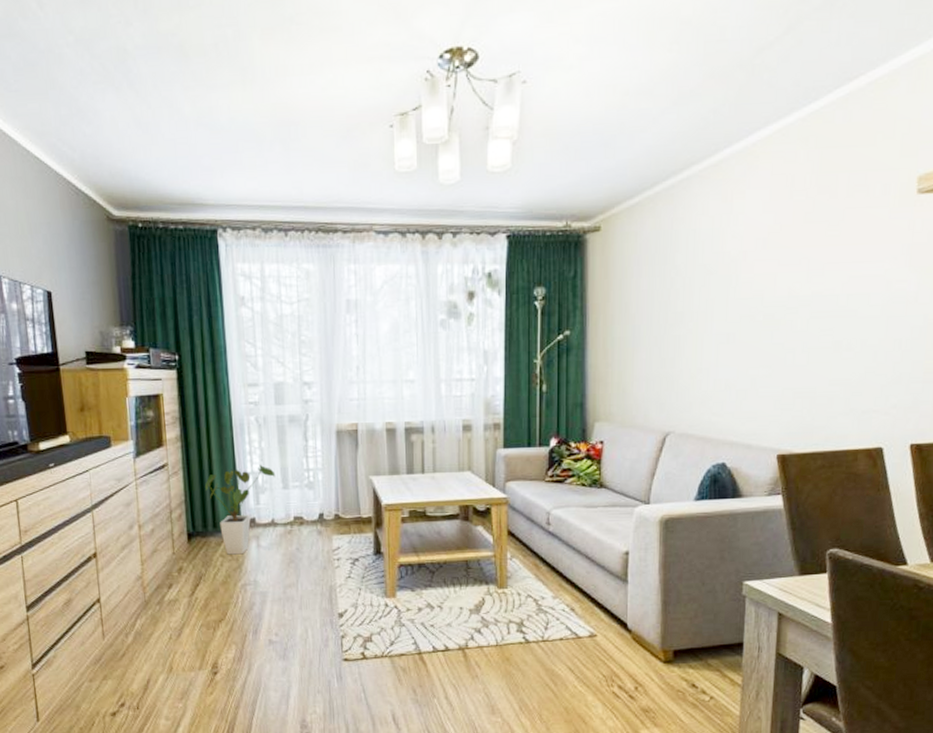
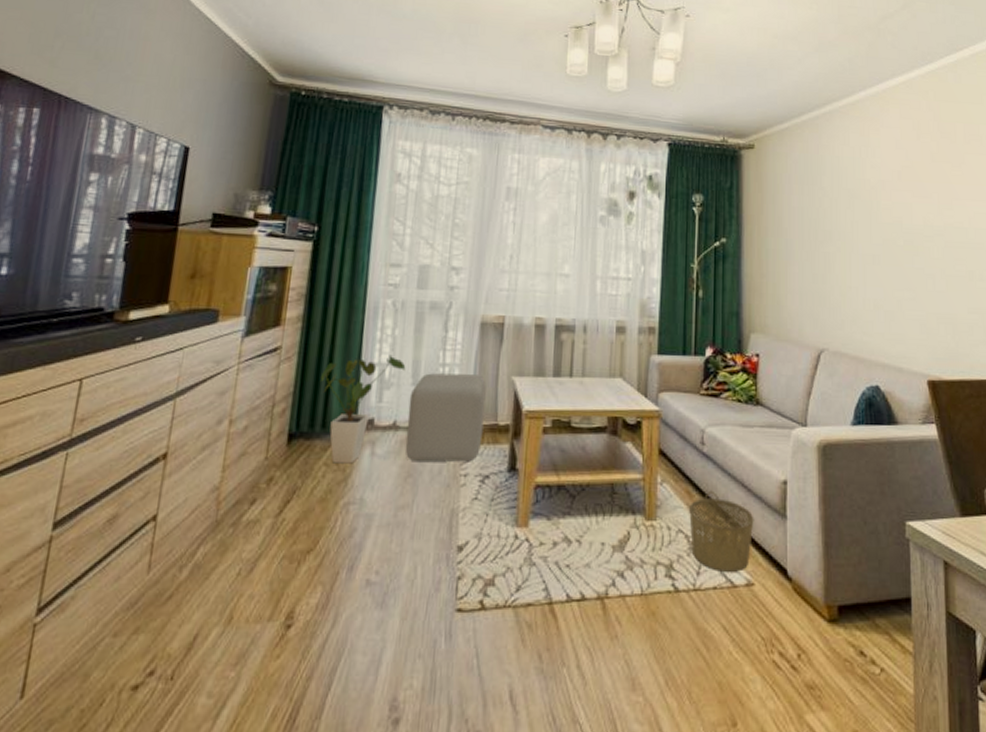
pouf: none [282,476,349,550] -> present [405,373,486,462]
basket: none [537,562,597,627] -> present [689,490,754,572]

